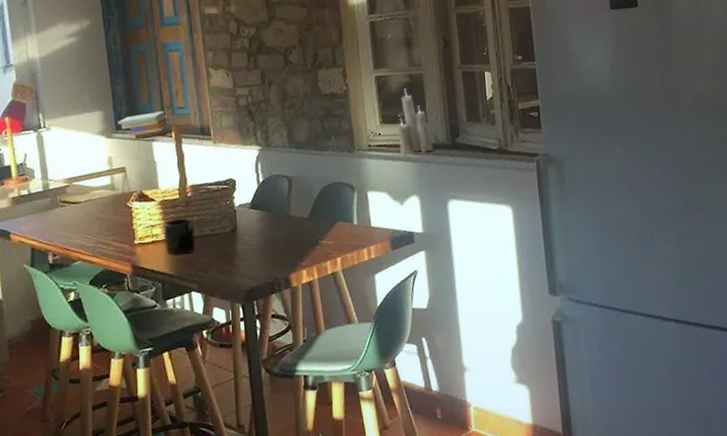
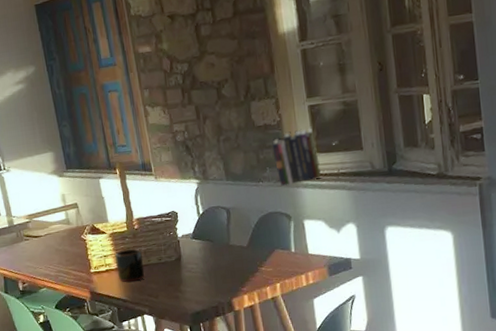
books: present [117,111,167,140] -> none [67,150,112,178]
books: none [338,97,387,156] -> present [272,126,322,186]
candle: present [396,89,434,156] -> none [331,116,370,184]

